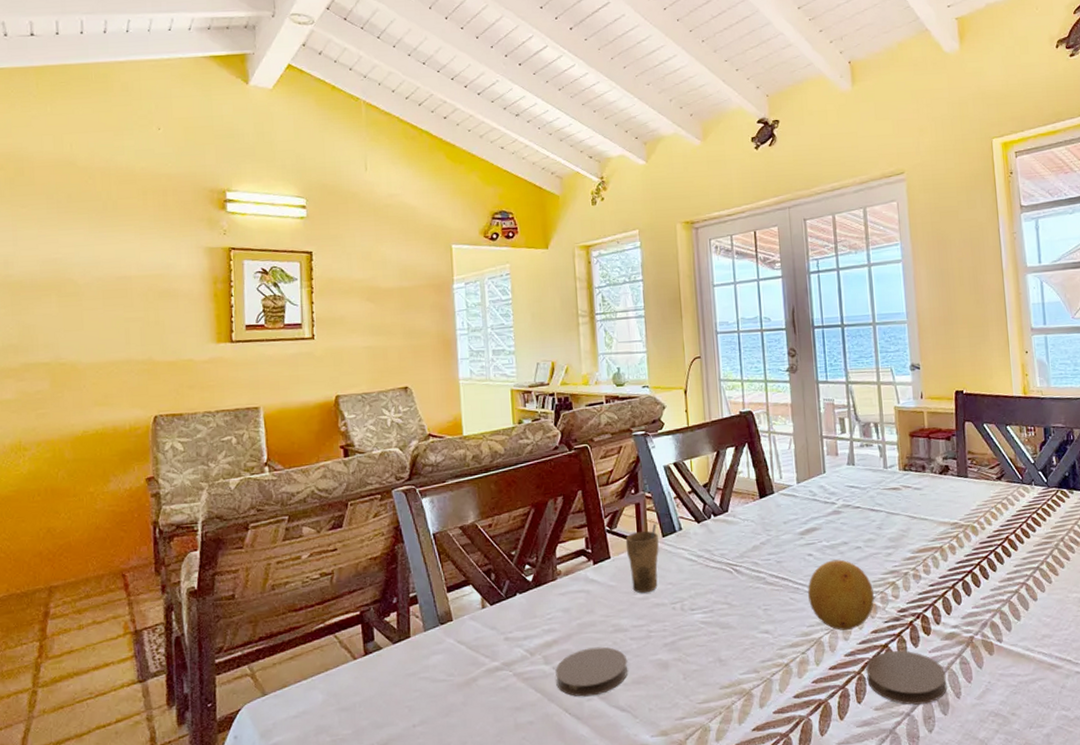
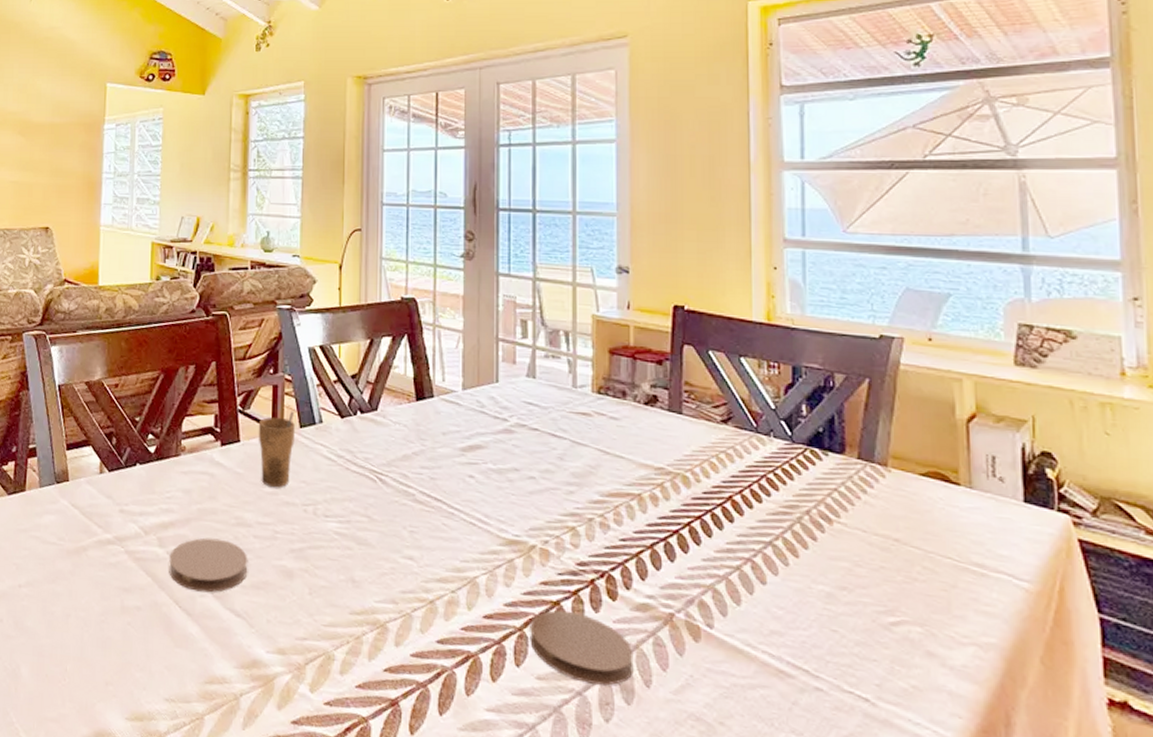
fruit: present [808,559,874,630] -> none [465,487,547,575]

